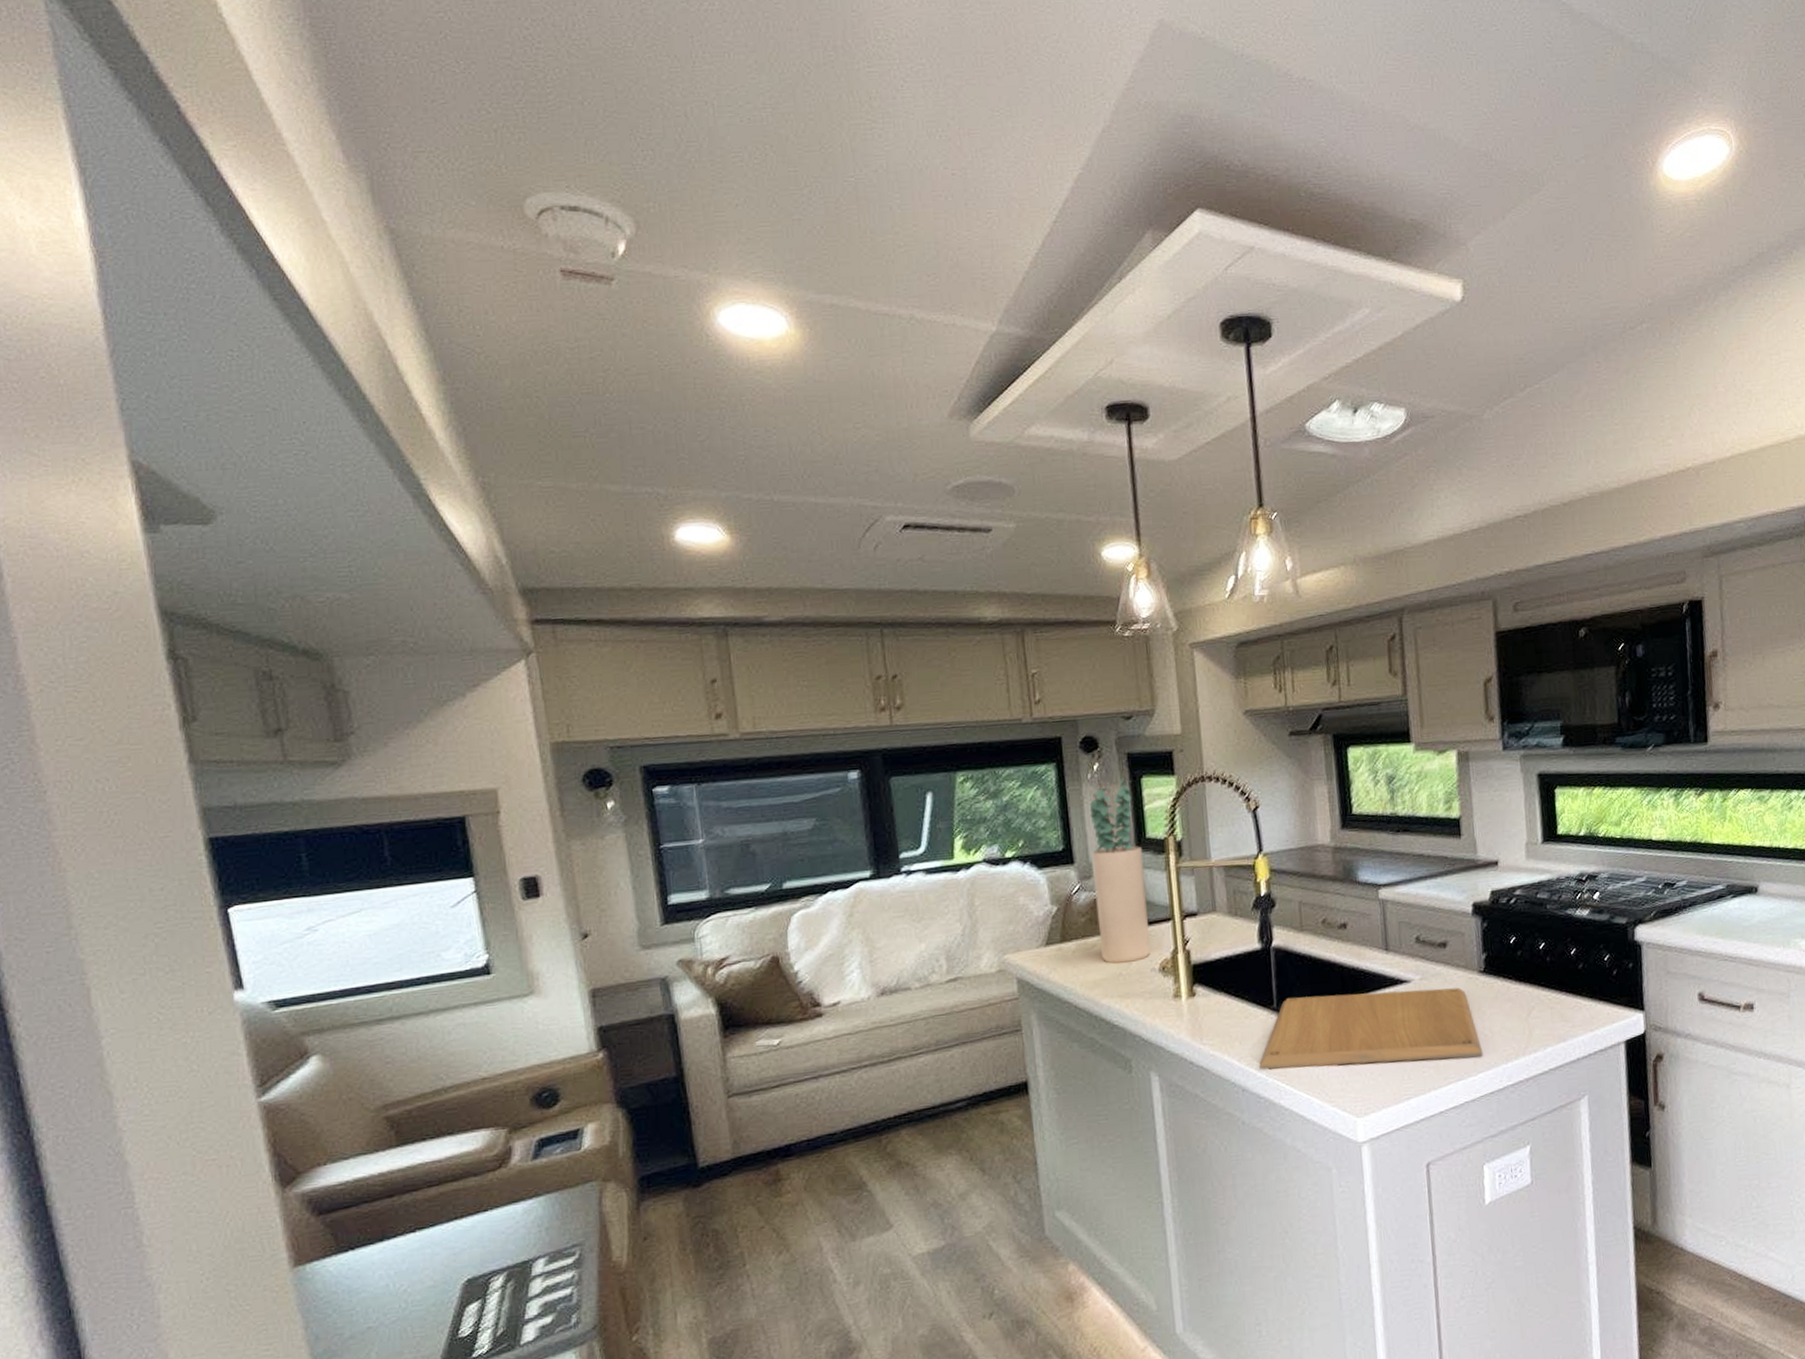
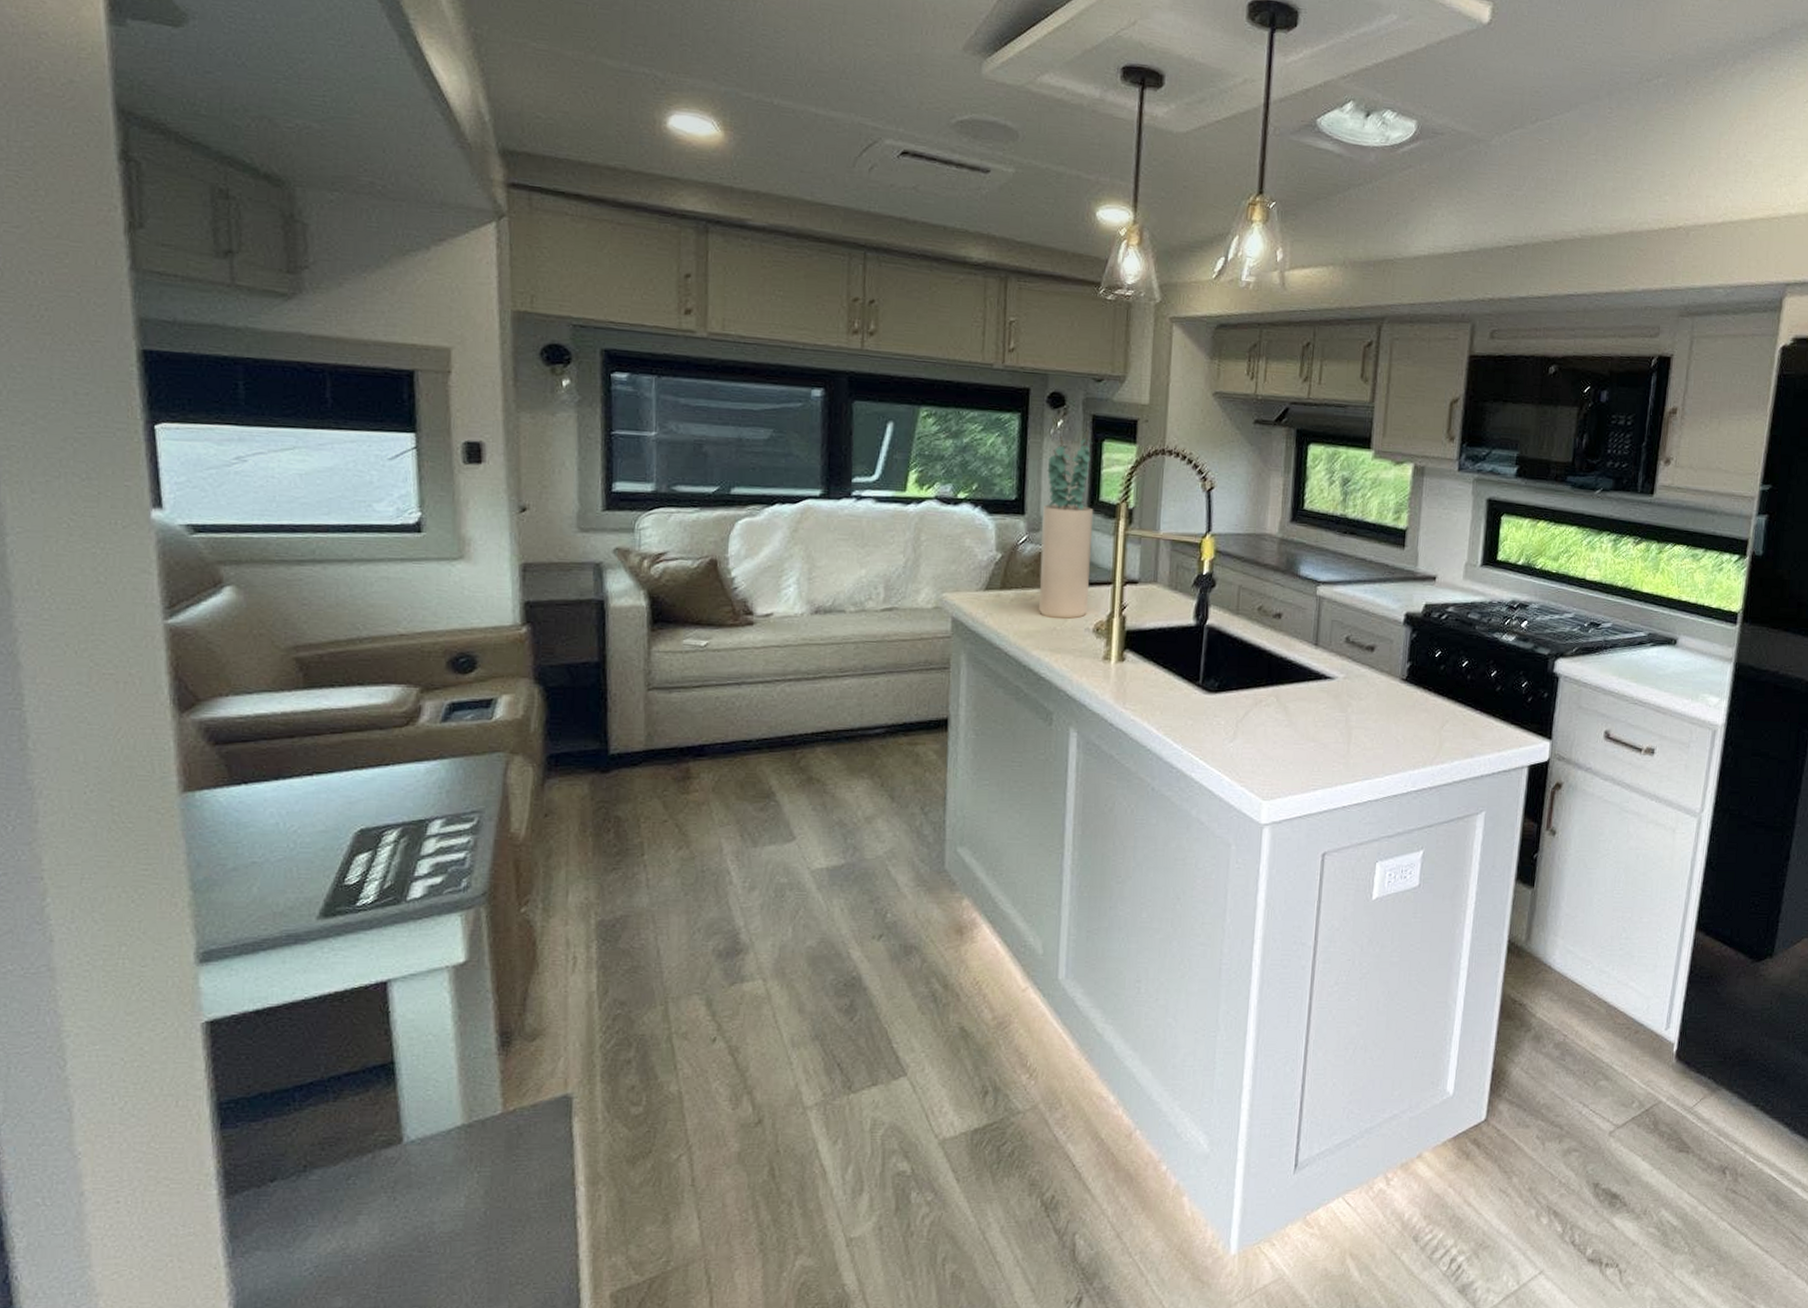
chopping board: present [1259,987,1483,1070] -> none [1176,676,1393,760]

